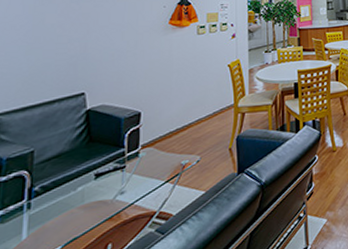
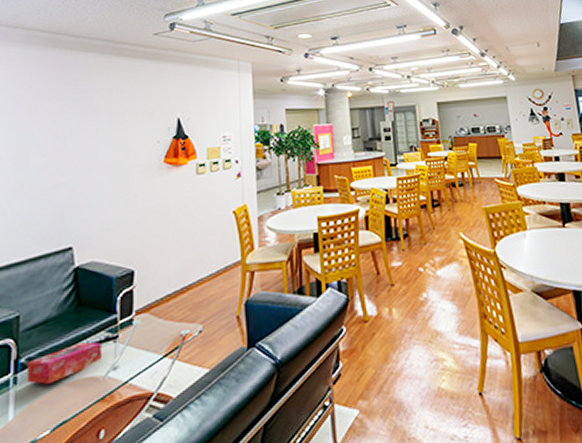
tissue box: none [40,171,110,208] -> present [26,342,101,384]

